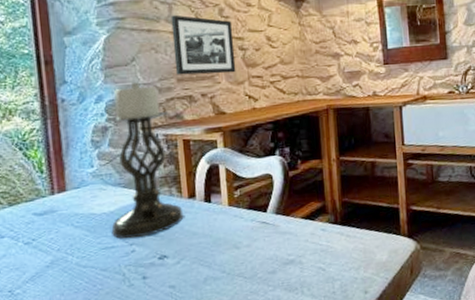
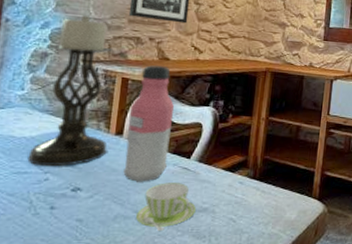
water bottle: none [197,121,246,243] -> present [123,65,174,182]
cup: none [225,238,282,289] -> present [136,183,196,232]

